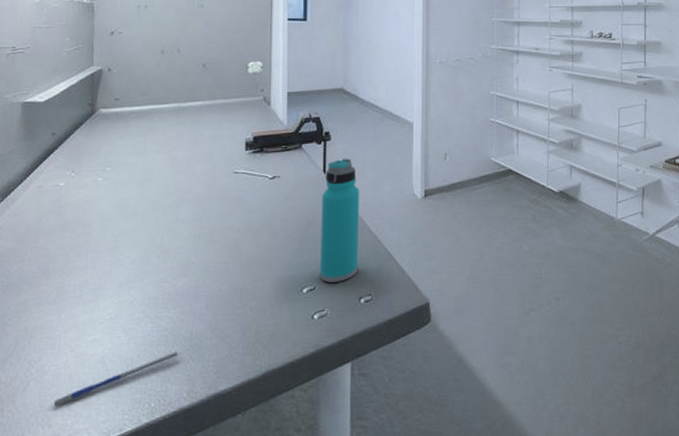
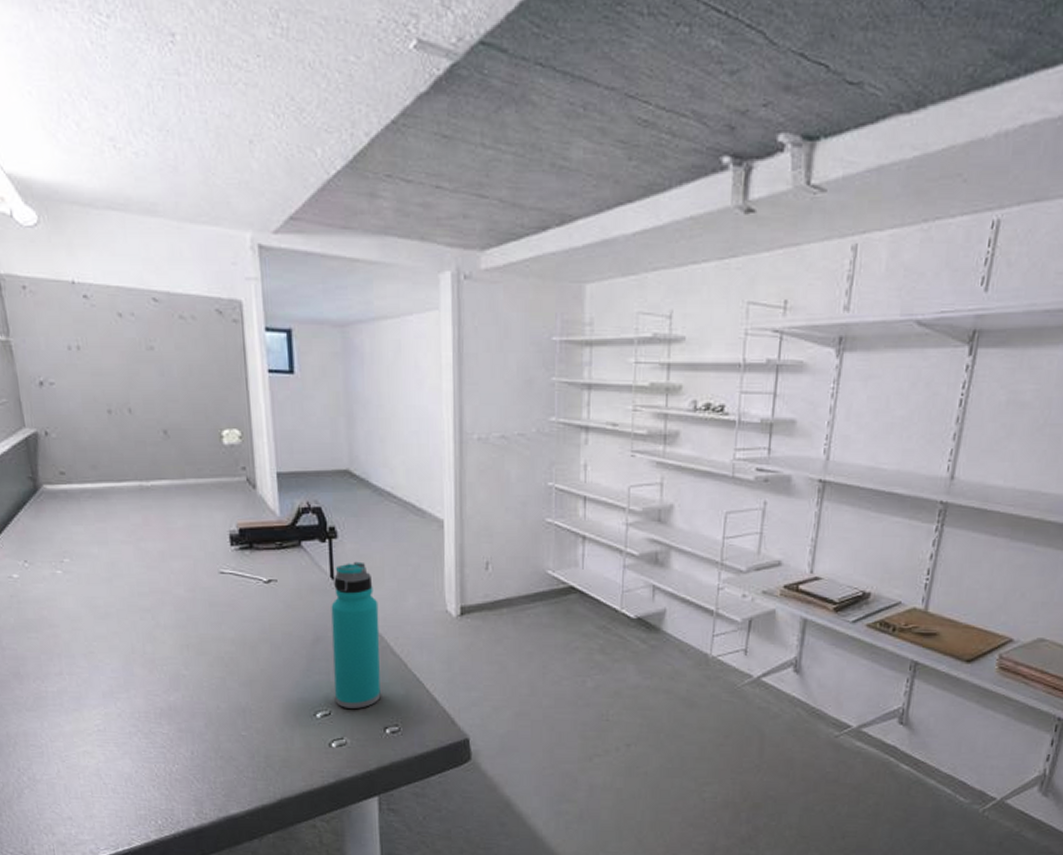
pen: present [54,352,181,408] -> none [53,770,183,817]

